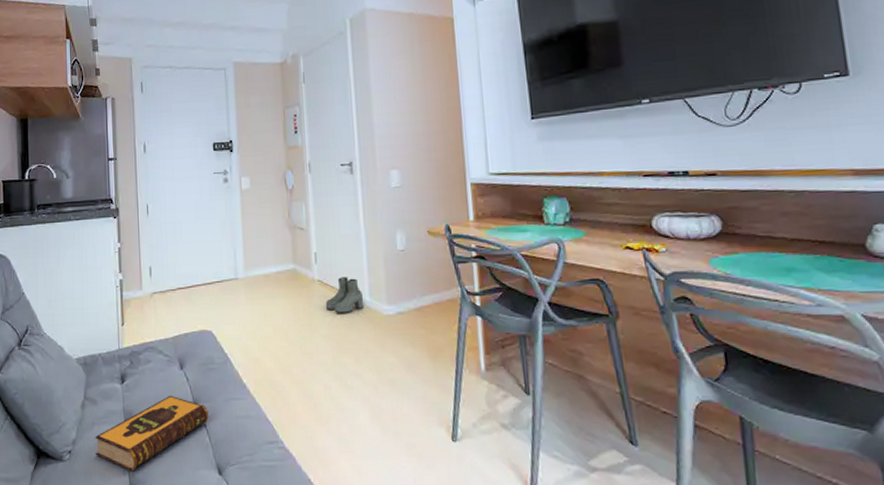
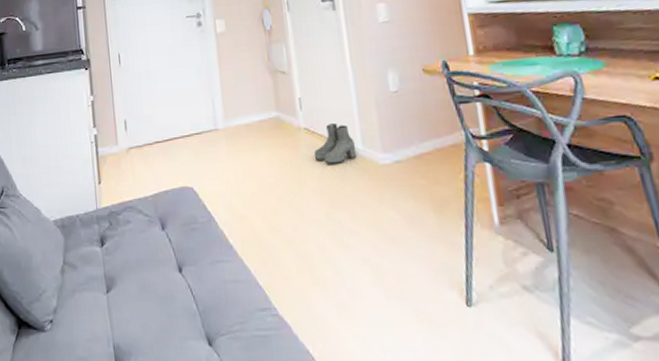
hardback book: present [95,395,209,472] -> none [76,258,195,343]

